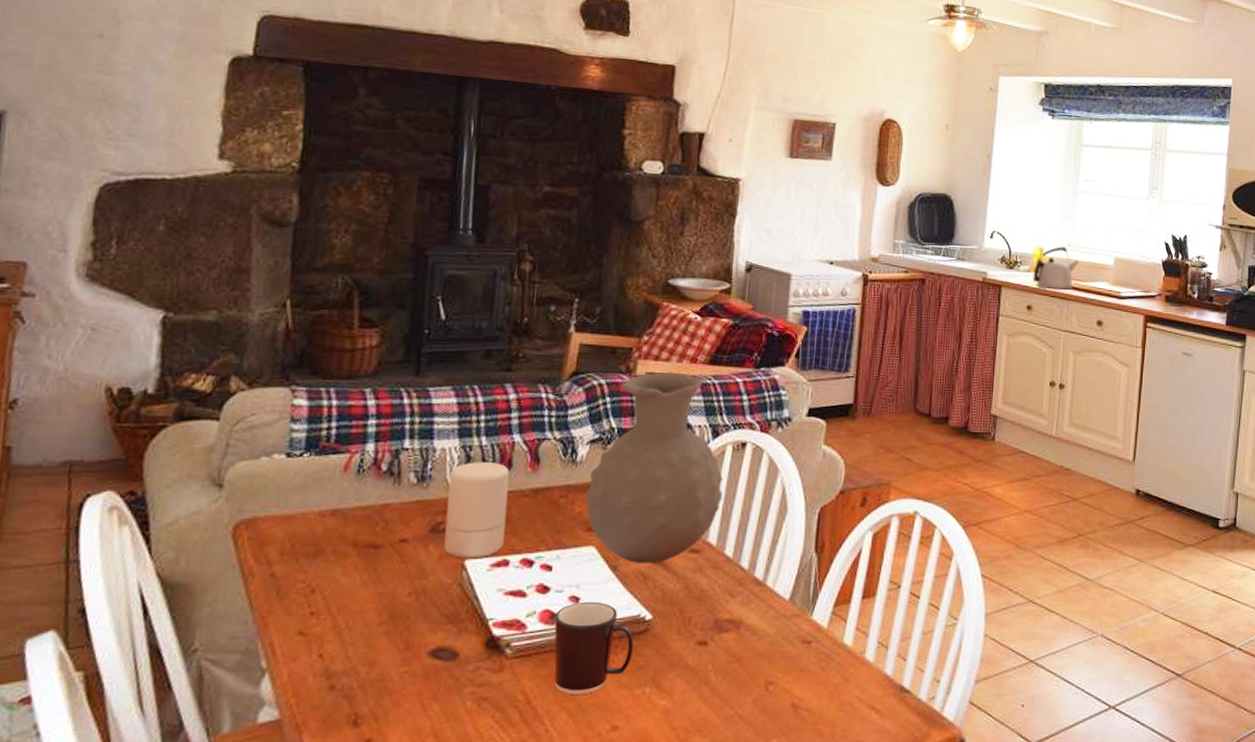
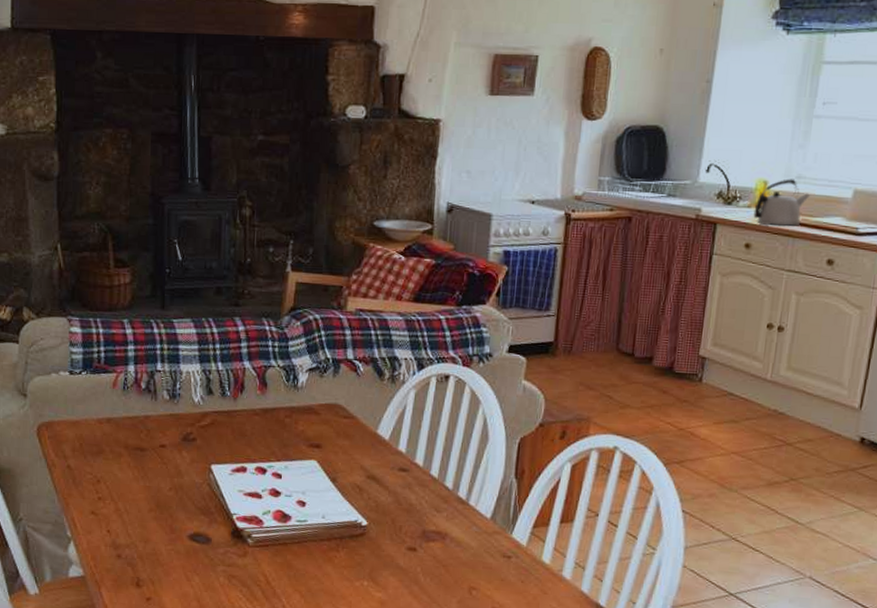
candle: present [444,462,510,559] -> none [193,384,243,464]
mug: present [554,601,635,696] -> none [285,506,353,582]
vase: present [585,371,723,563] -> none [307,308,428,479]

